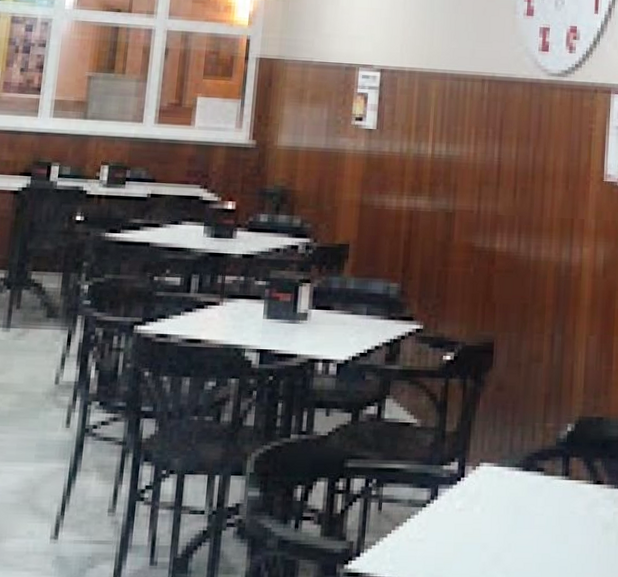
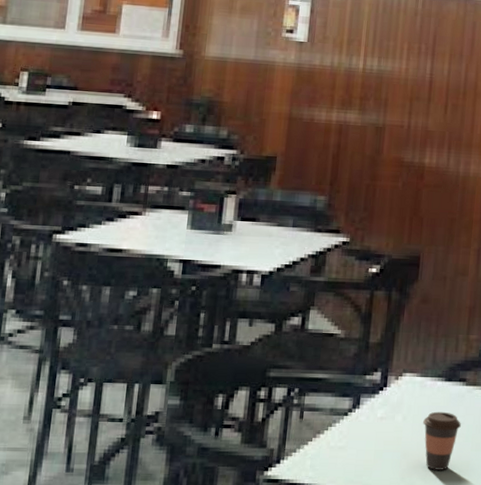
coffee cup: none [502,502,540,563] -> present [423,411,461,470]

